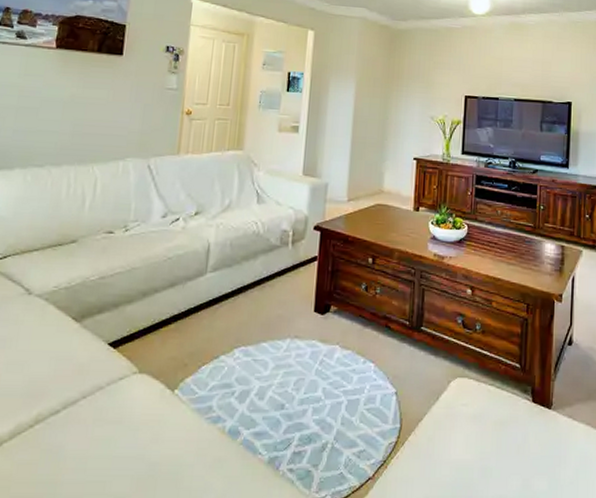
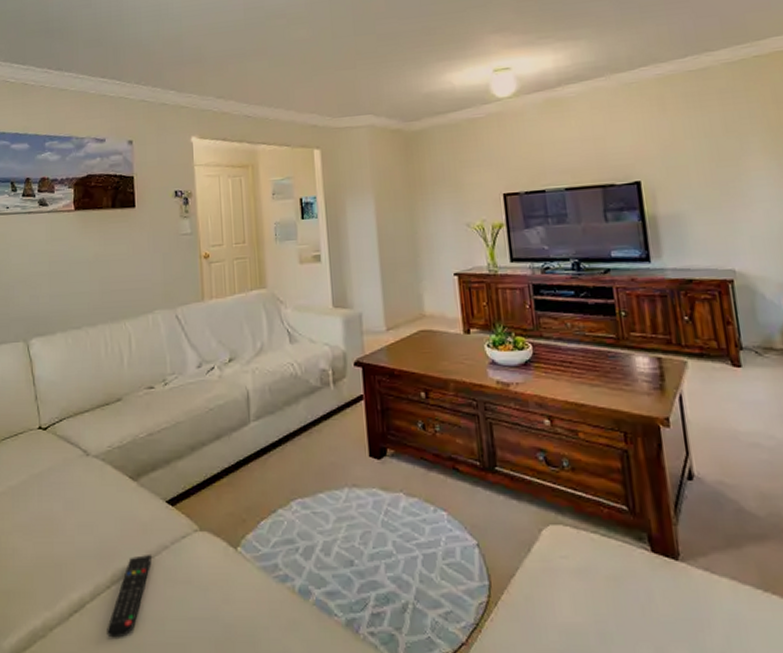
remote control: none [22,394,84,477] -> present [107,554,151,638]

